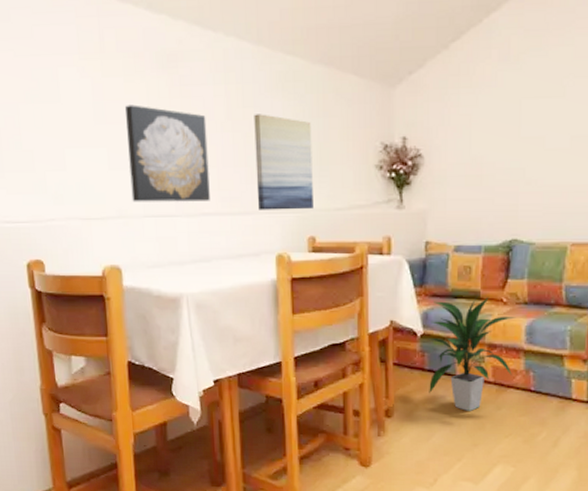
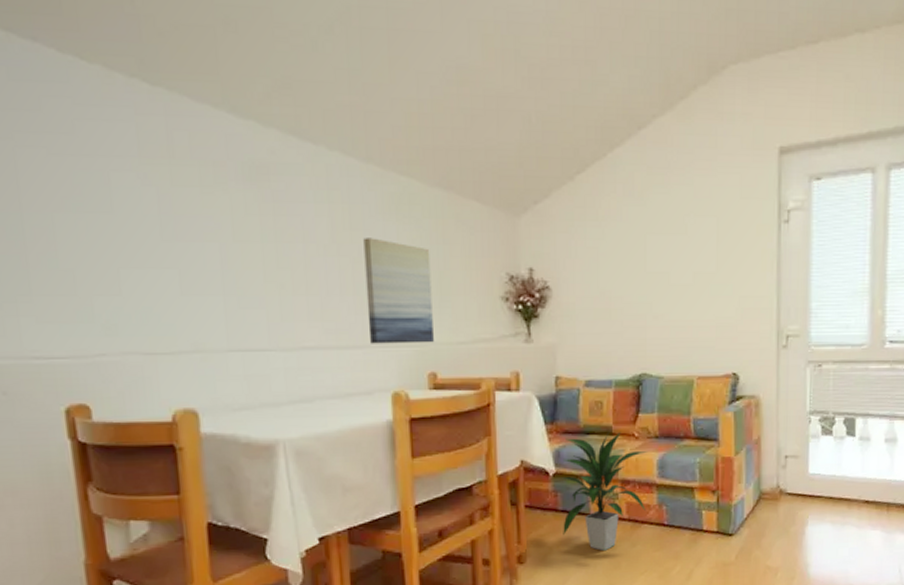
wall art: present [124,104,210,202] -> none [201,220,312,334]

